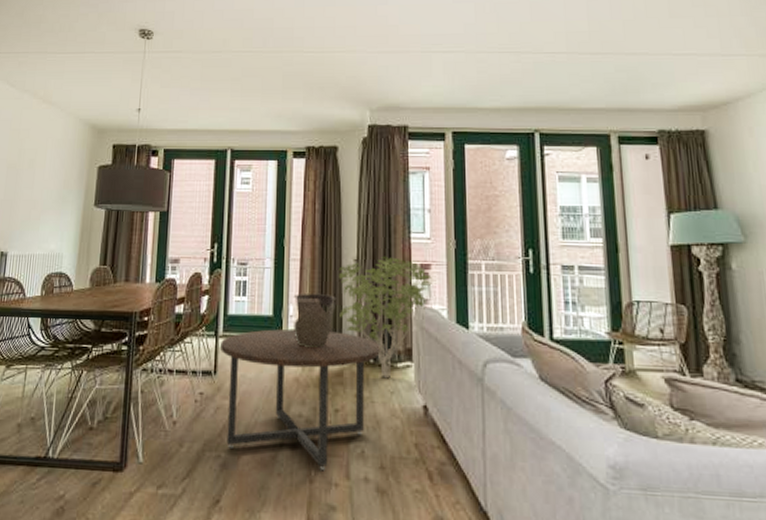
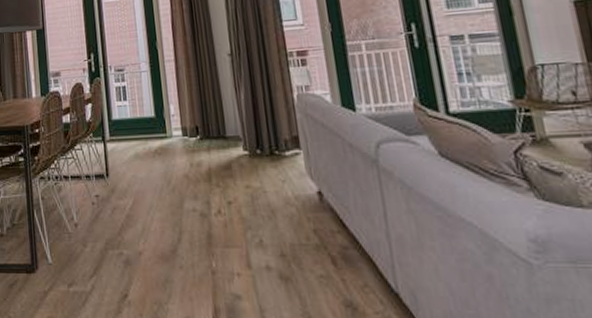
coffee table: present [221,329,380,471] -> none [109,126,266,262]
decorative bowl: present [293,293,337,347] -> none [172,90,216,144]
shrub: present [338,256,432,379] -> none [213,47,311,168]

